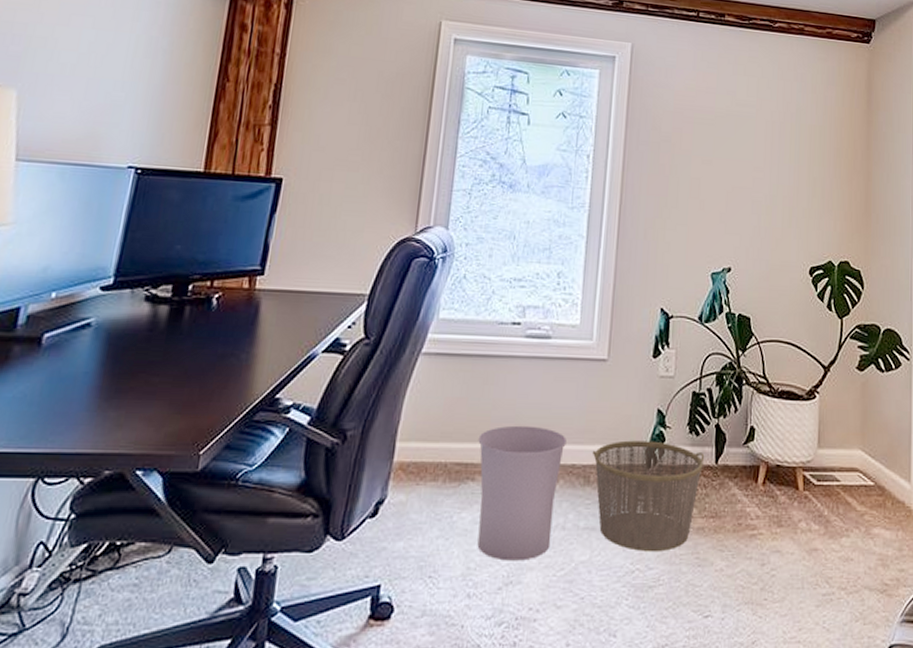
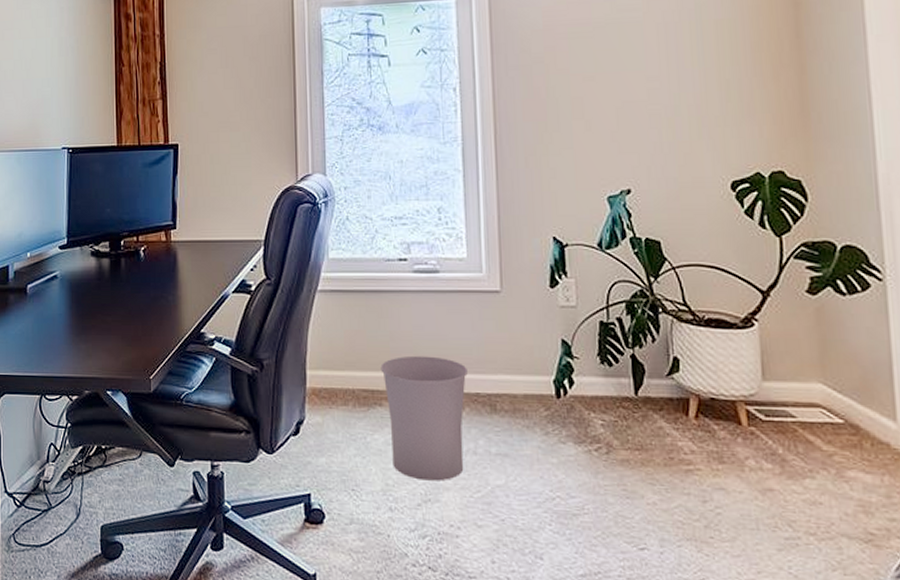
basket: present [592,440,705,551] -> none [495,370,622,481]

